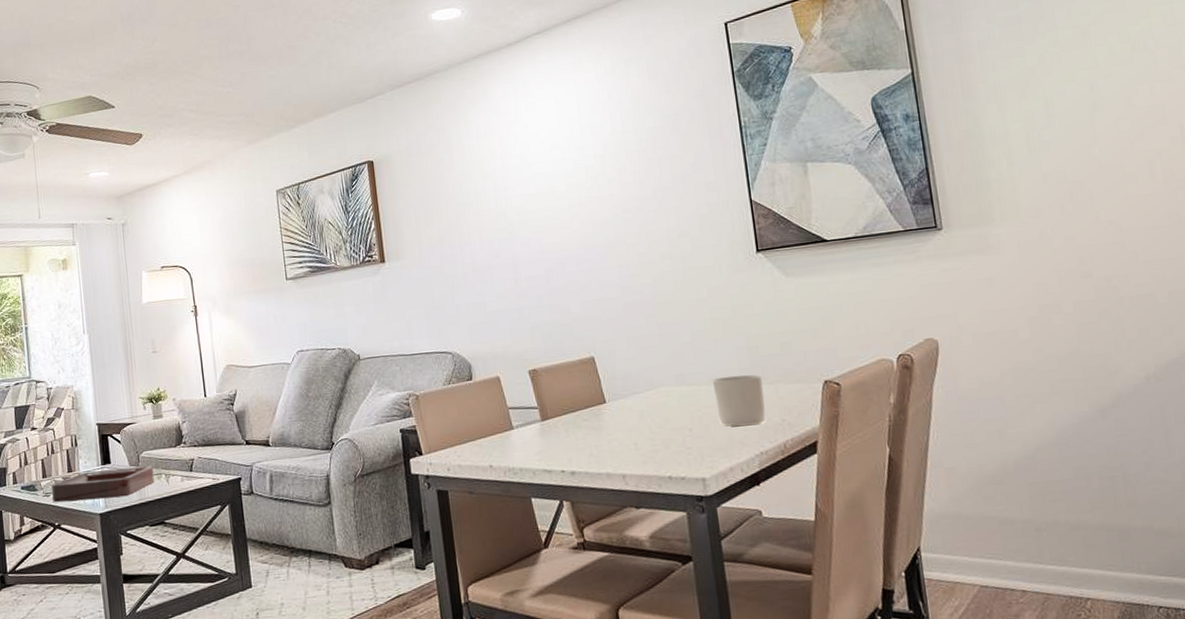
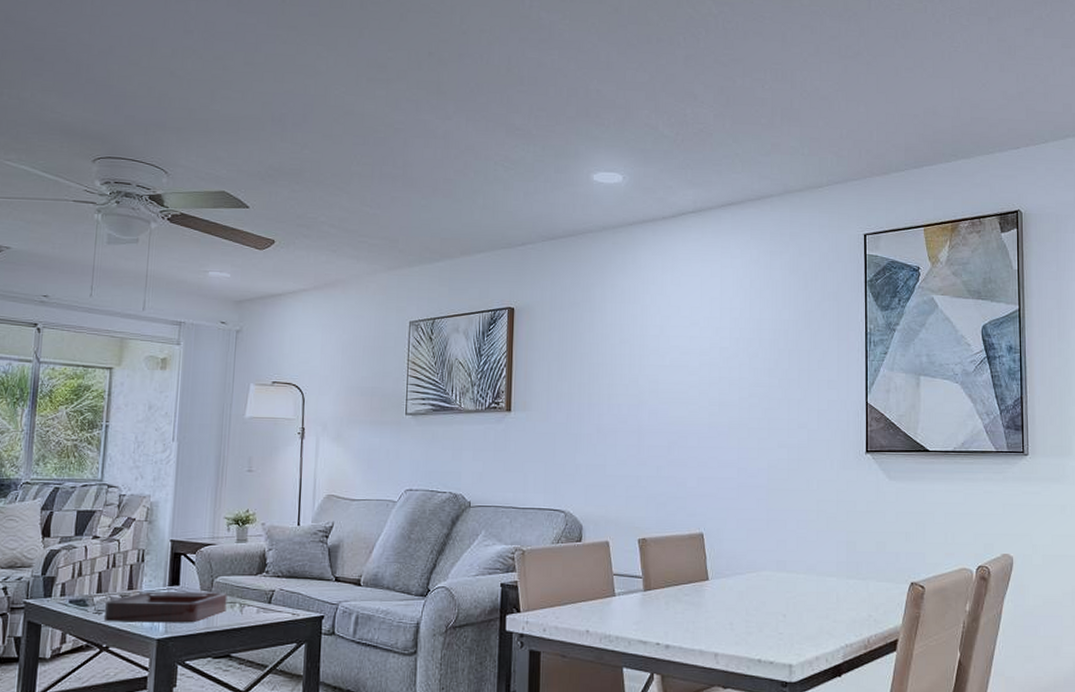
mug: present [713,374,766,427] -> none [811,567,856,618]

